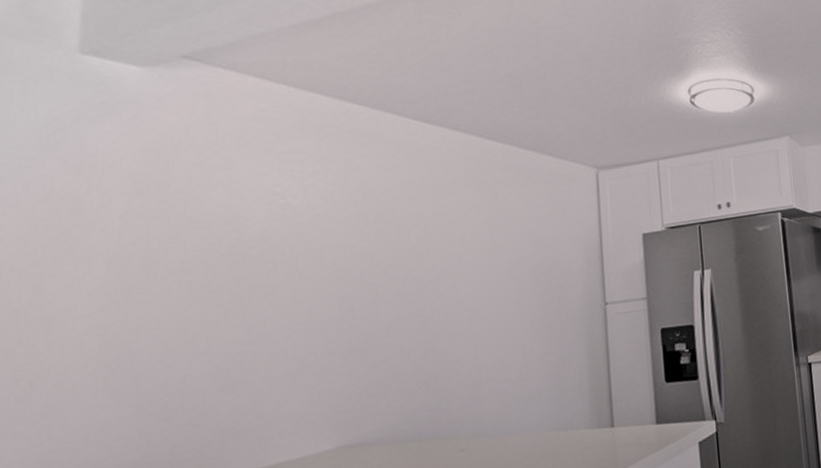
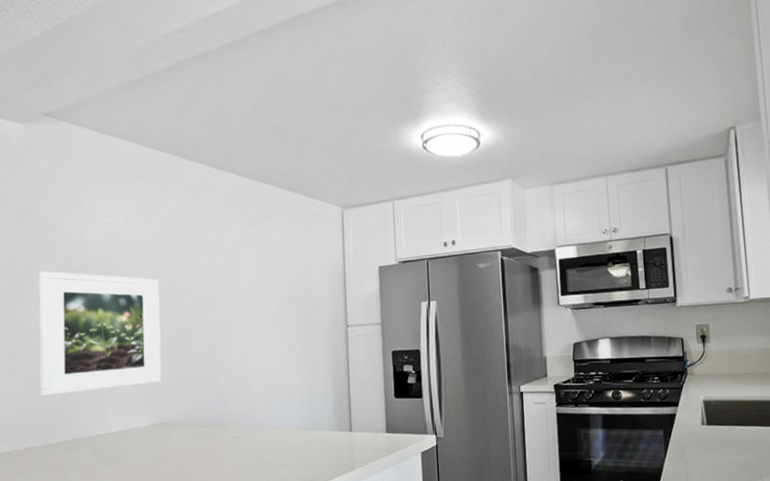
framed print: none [163,257,355,426] -> present [39,271,162,397]

